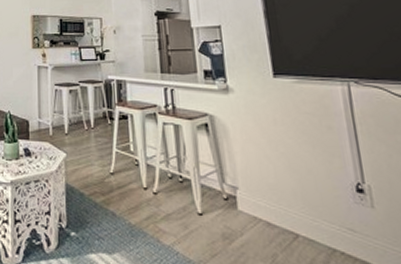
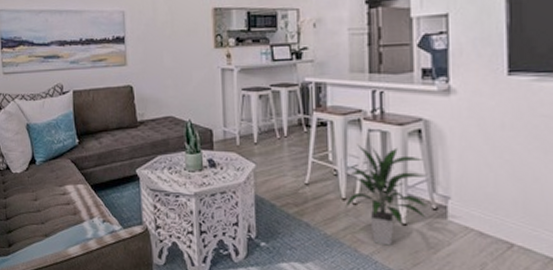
indoor plant: none [145,136,220,236] -> present [344,144,428,246]

